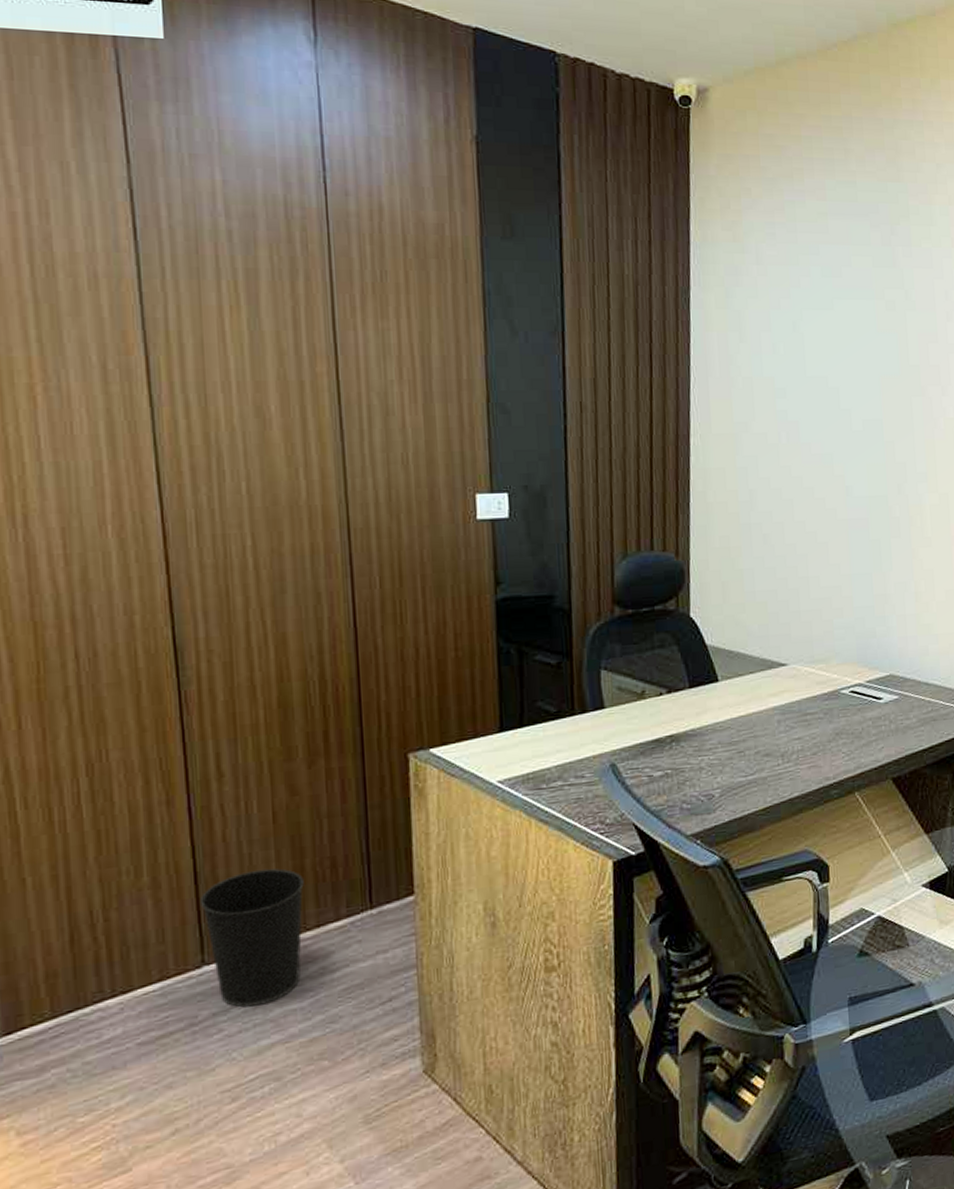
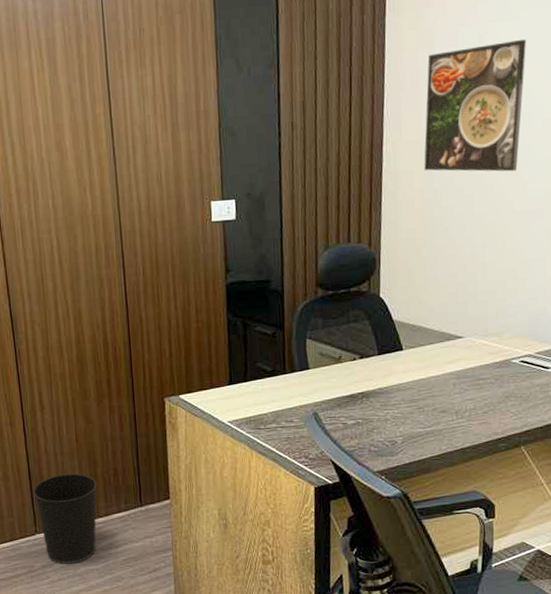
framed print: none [737,331,843,475] -> present [424,39,526,172]

